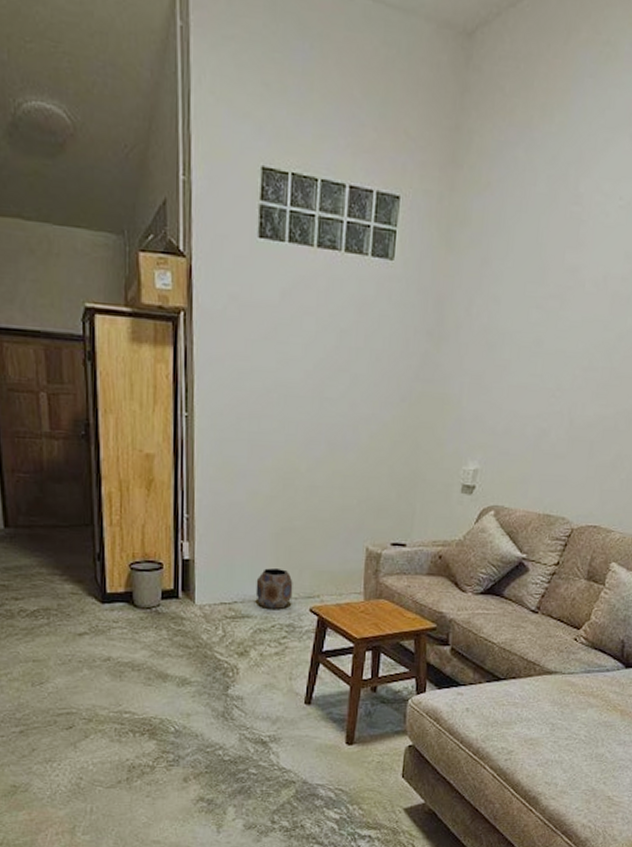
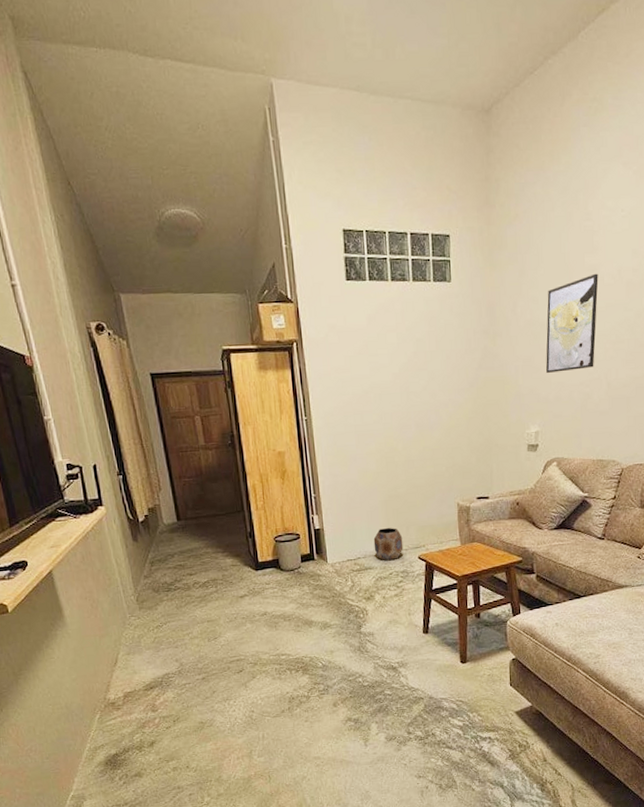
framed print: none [498,276,579,398] -> present [546,273,599,373]

